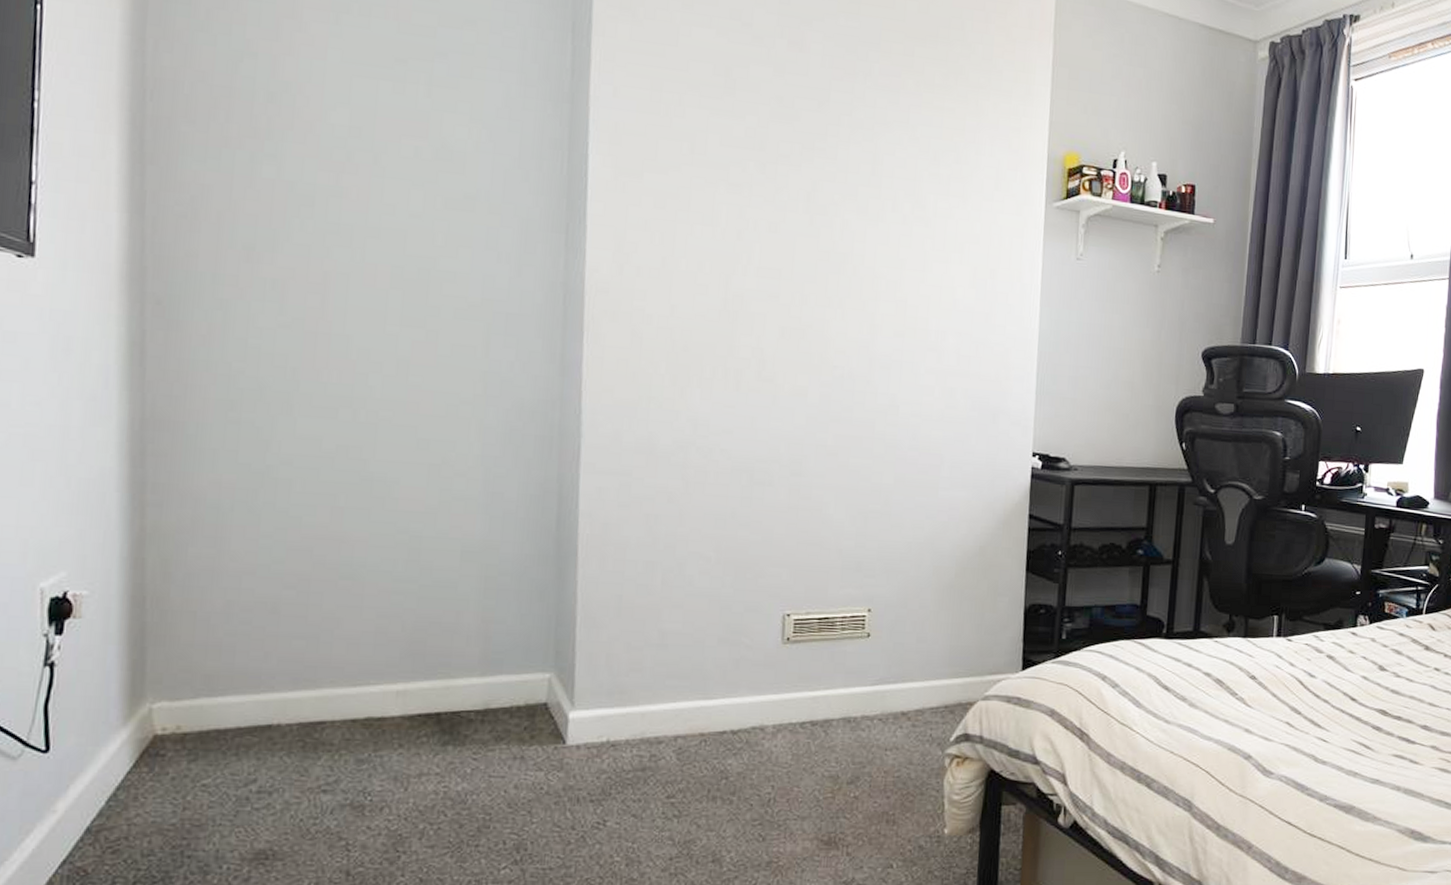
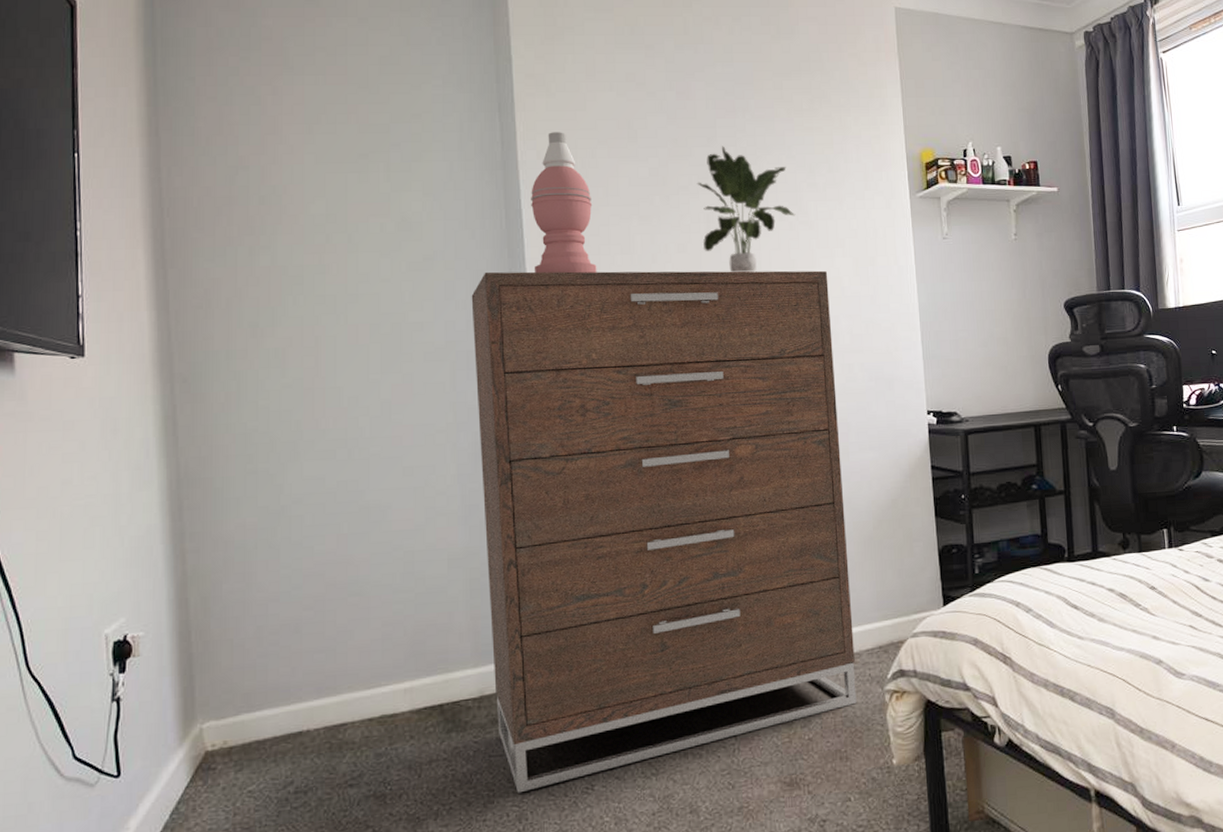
dresser: none [502,223,940,820] -> present [471,270,857,793]
table lamp: none [595,66,674,243] -> present [531,132,597,274]
potted plant: none [799,113,912,268] -> present [696,146,796,273]

